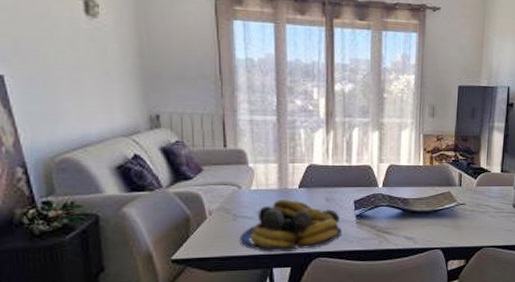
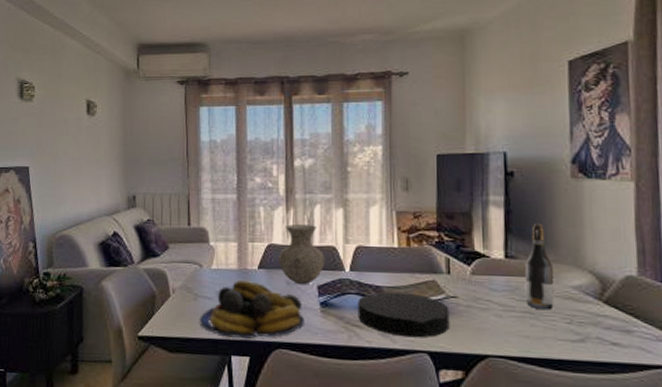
vase: none [318,146,361,201] -> present [279,224,325,285]
plate: none [388,203,459,238] -> present [358,292,450,338]

